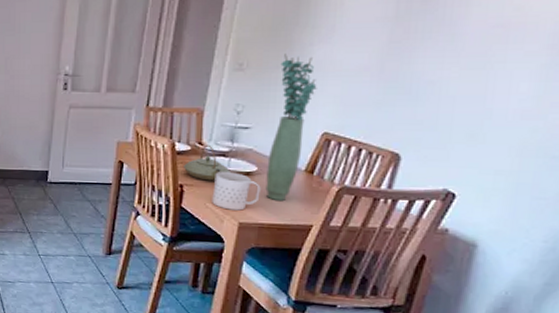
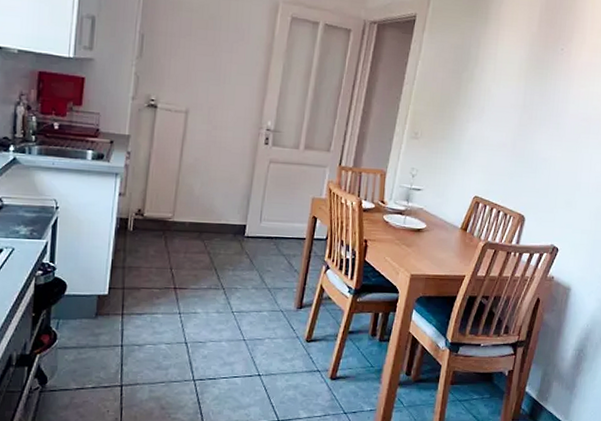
teapot: present [184,144,231,181] -> none [368,203,406,237]
mug: present [212,172,261,211] -> none [390,228,428,264]
vase: present [265,53,317,202] -> none [432,127,471,255]

